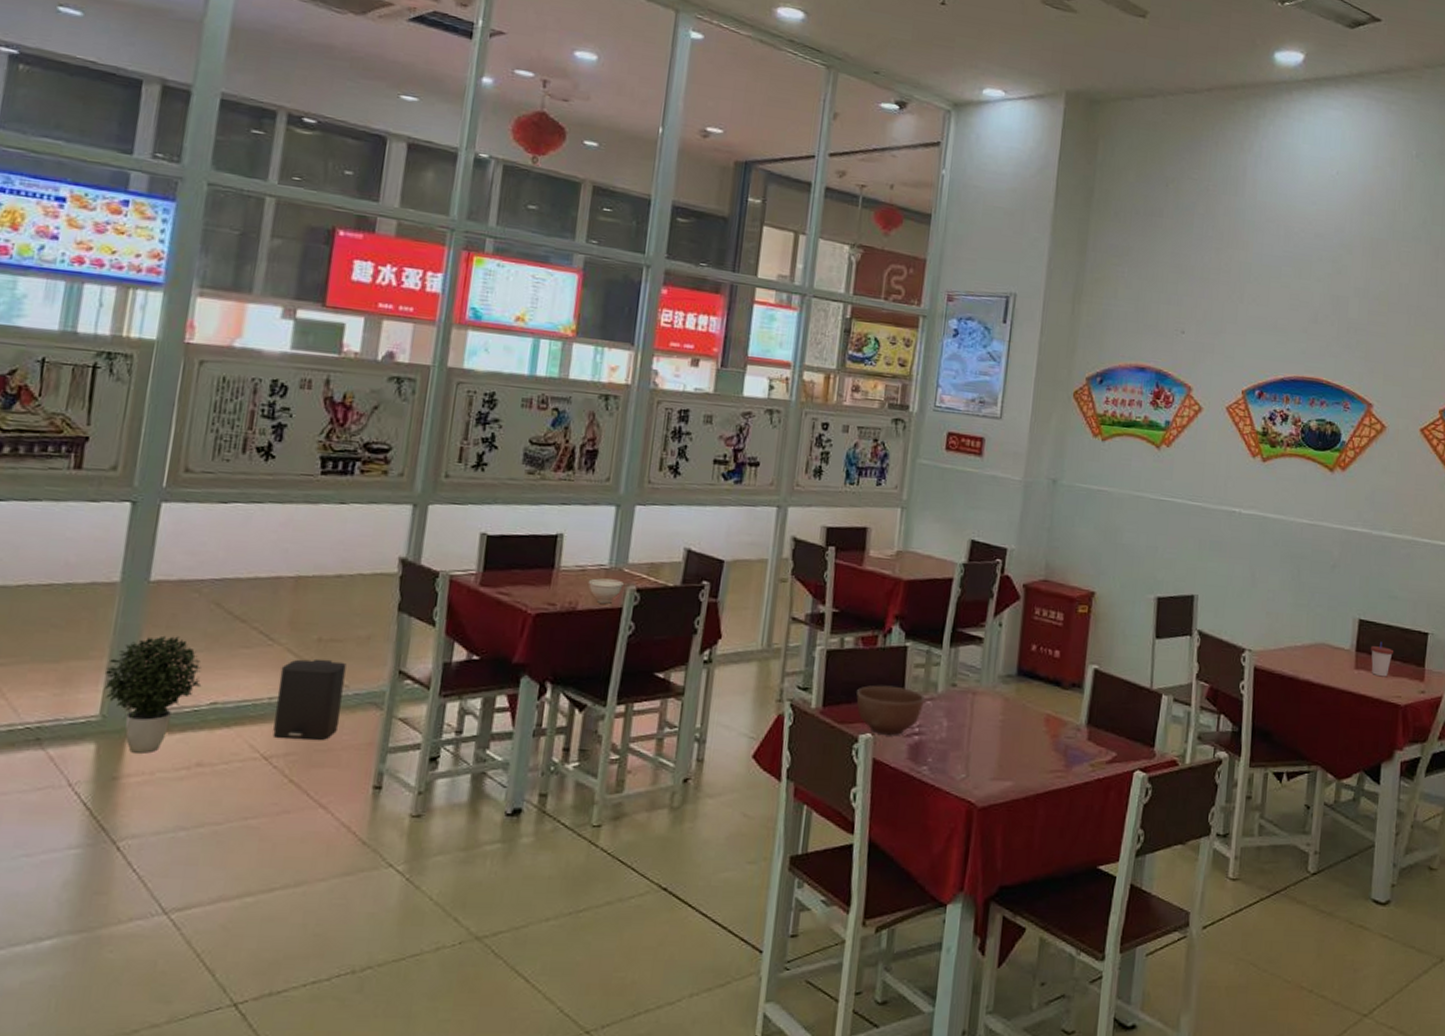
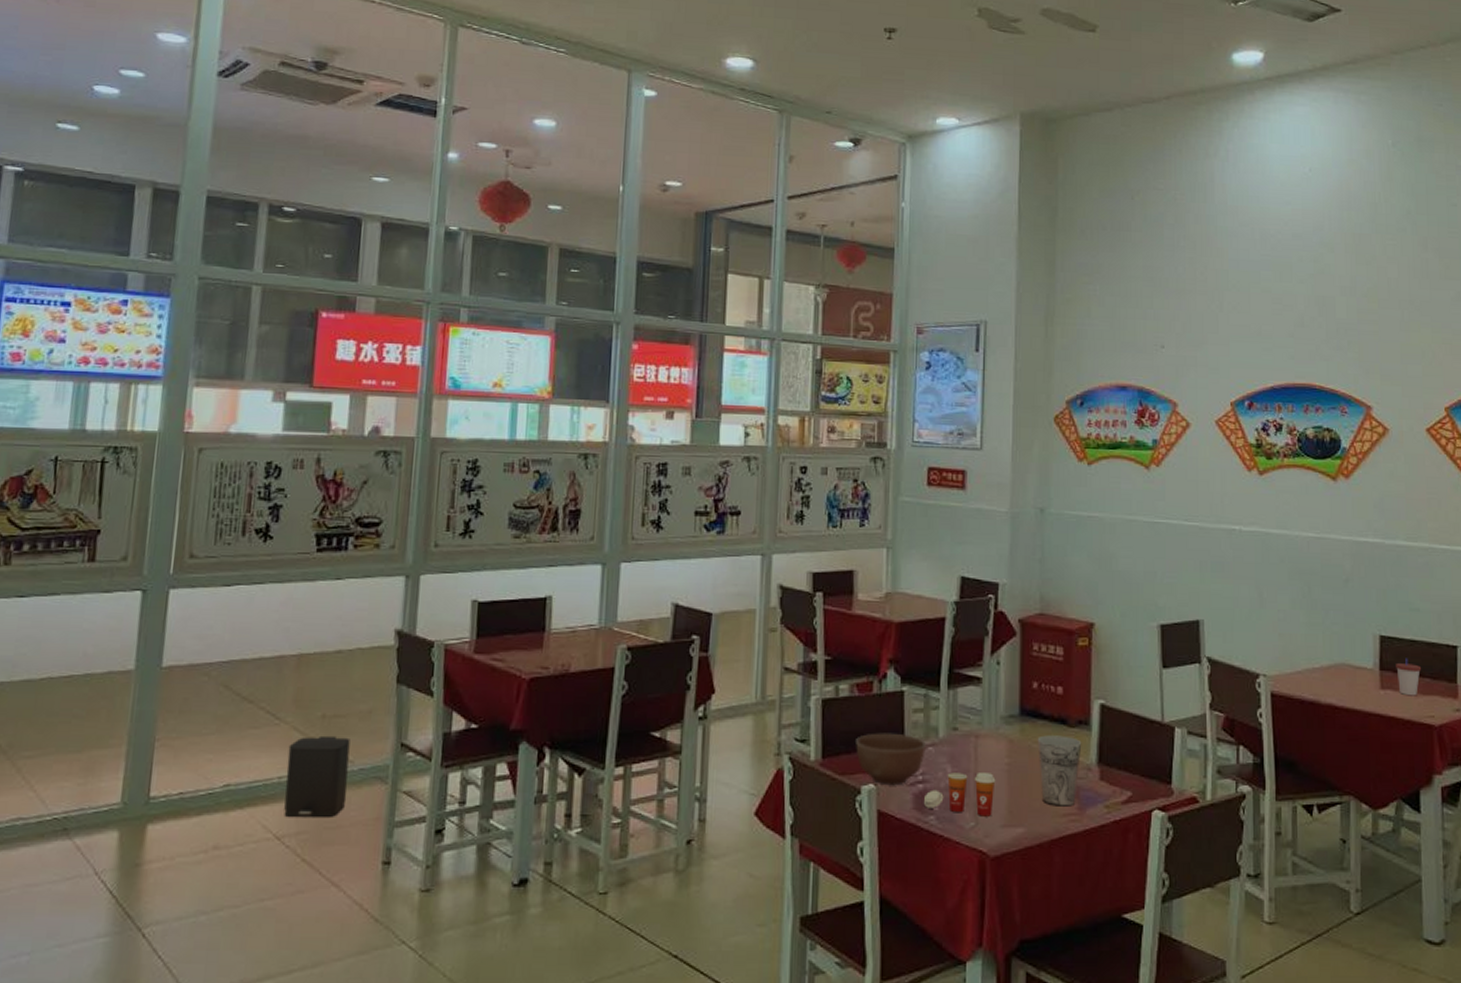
potted plant: present [105,635,202,754] -> none [125,720,215,839]
bowl: present [588,578,624,604] -> none [579,639,614,664]
beverage cup: none [917,726,989,770] -> present [923,772,996,817]
cup: none [1031,695,1074,764] -> present [1037,735,1082,807]

